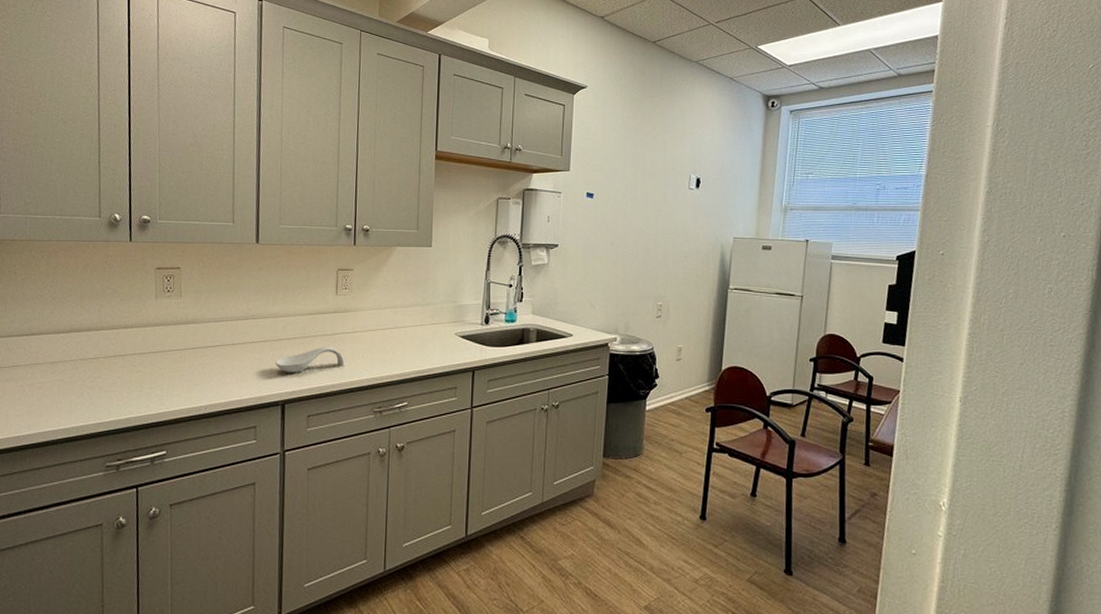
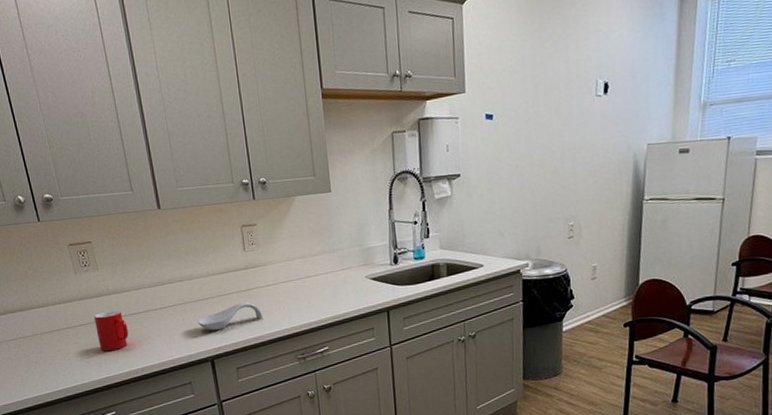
cup: none [164,341,200,384] -> present [94,310,129,352]

